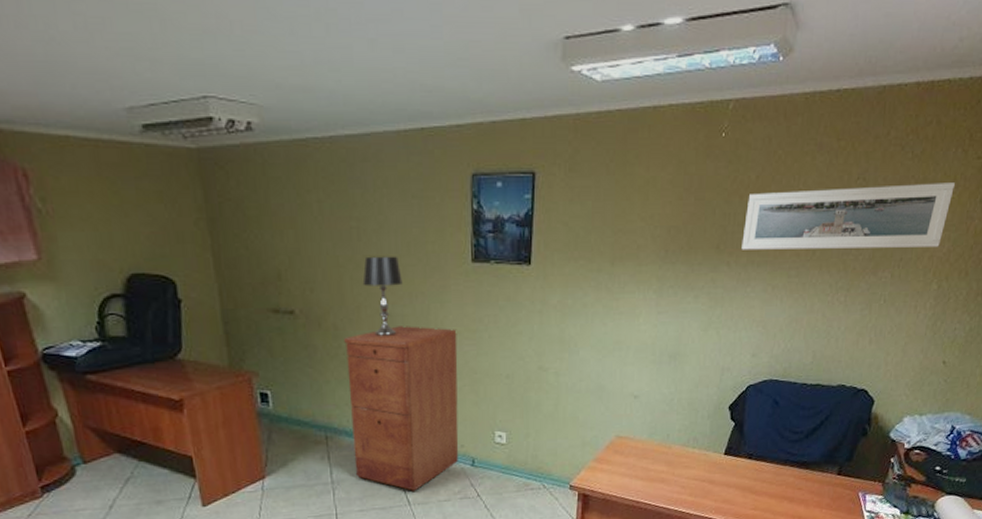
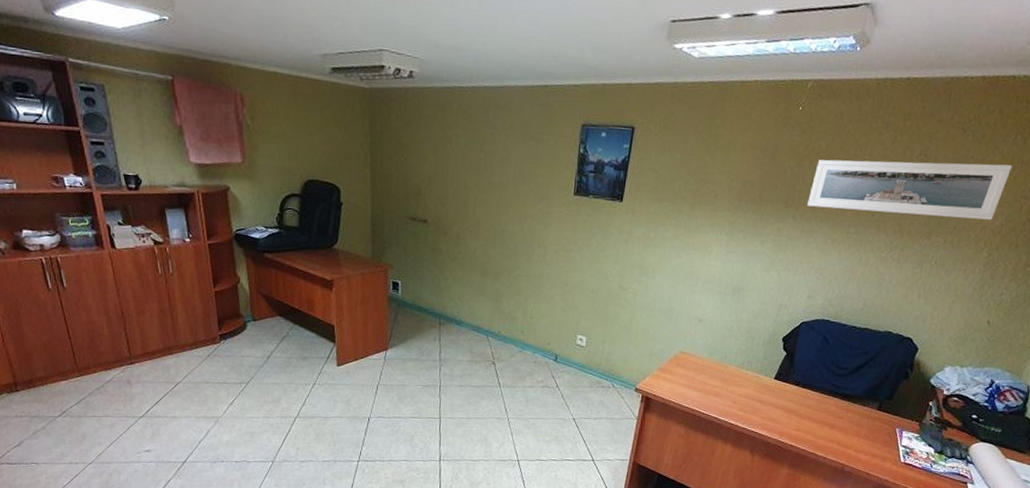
filing cabinet: present [344,326,459,491] -> none [459,240,555,376]
table lamp: present [362,256,403,337] -> none [484,182,516,249]

